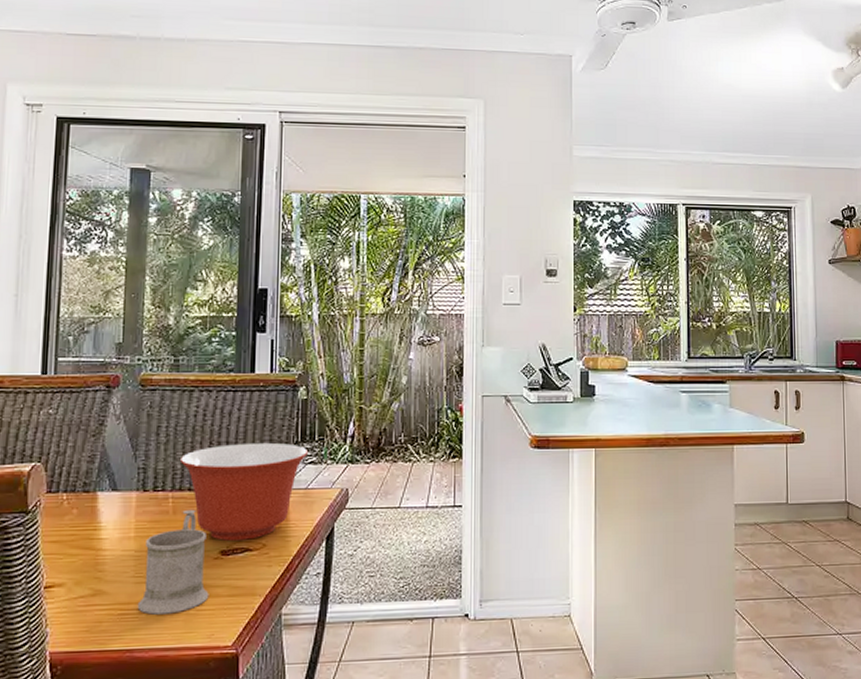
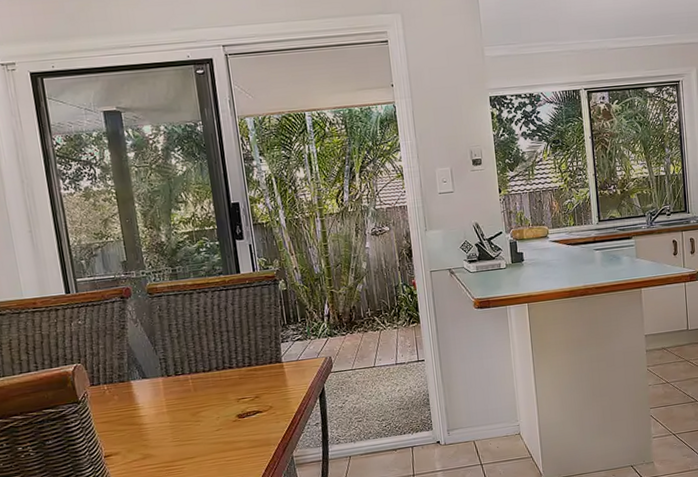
mug: present [137,509,209,615] -> none [177,386,235,468]
mixing bowl: present [181,442,308,541] -> none [192,327,294,407]

